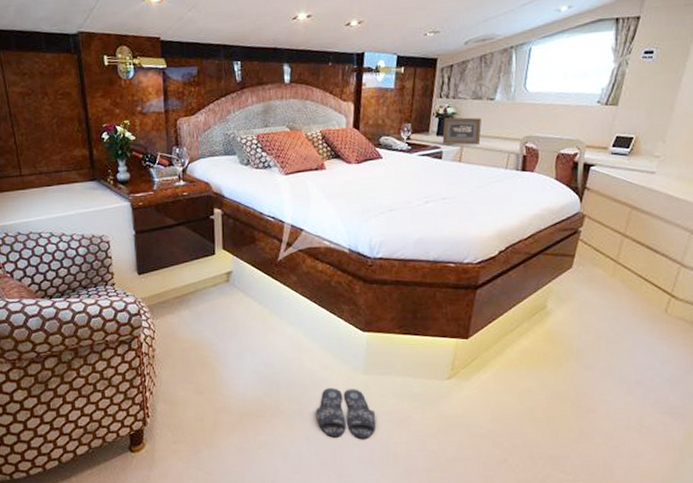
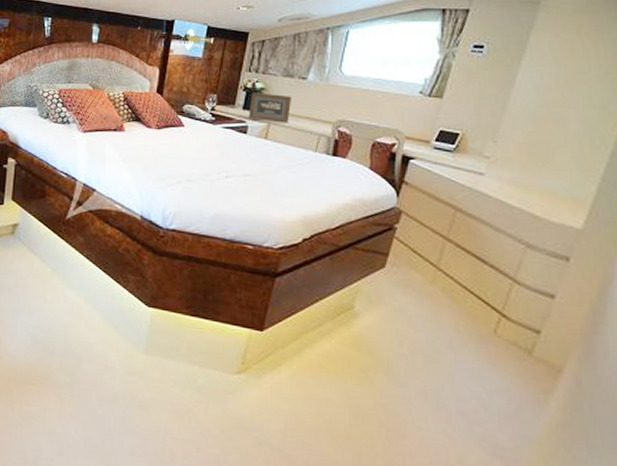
slippers: present [316,388,376,440] -> none [89,363,154,429]

